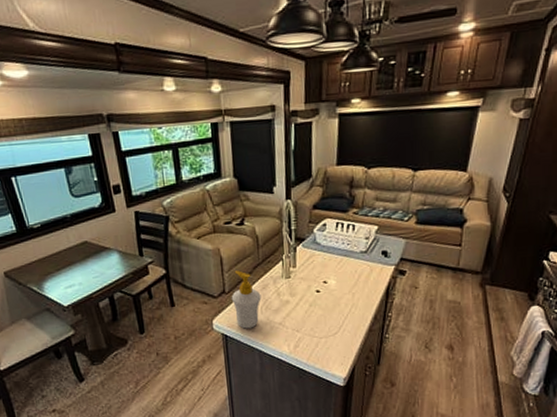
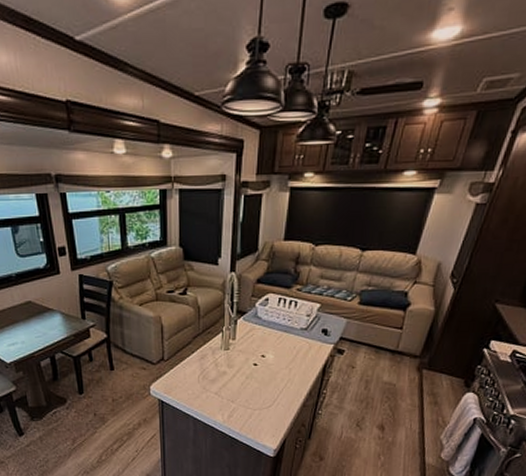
soap bottle: present [231,270,261,329] -> none [169,339,199,396]

